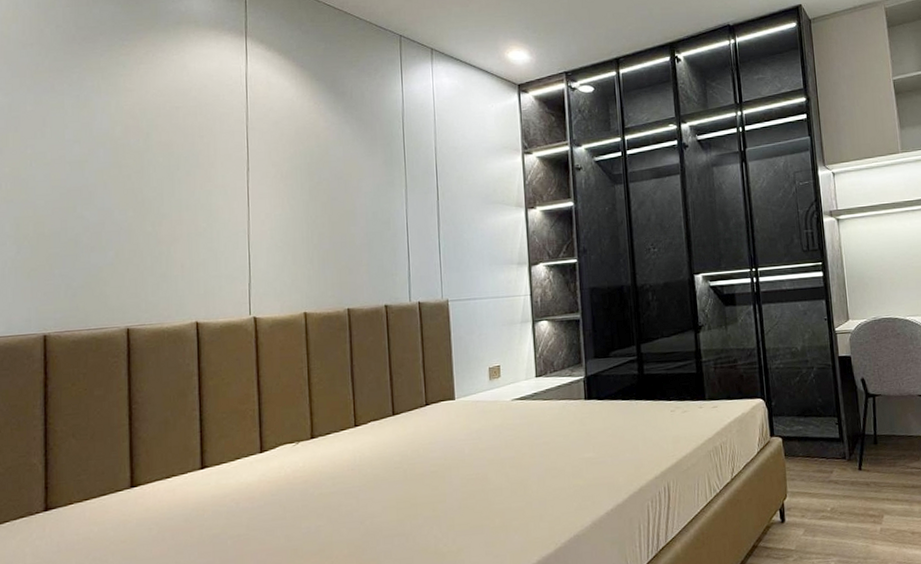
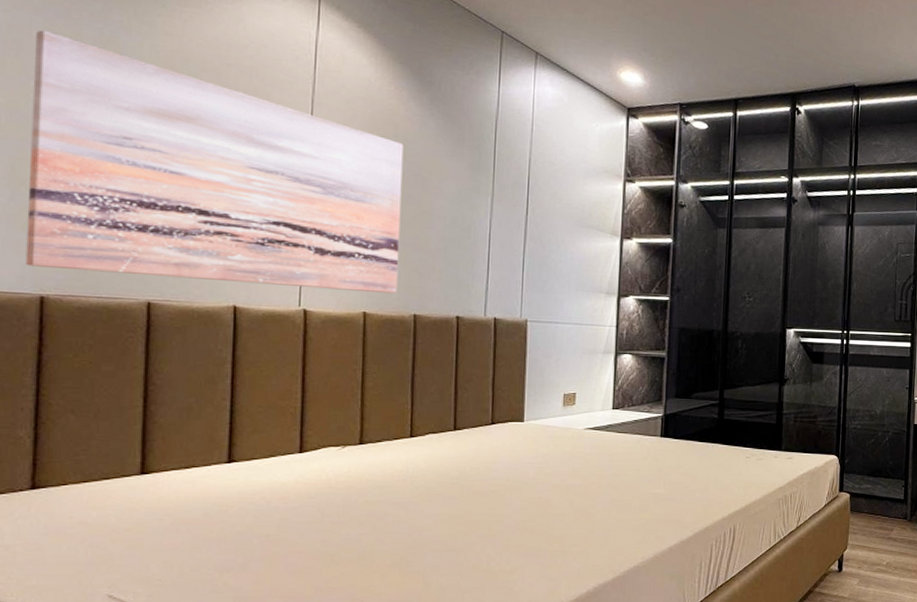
wall art: none [29,105,332,310] -> present [26,29,404,294]

